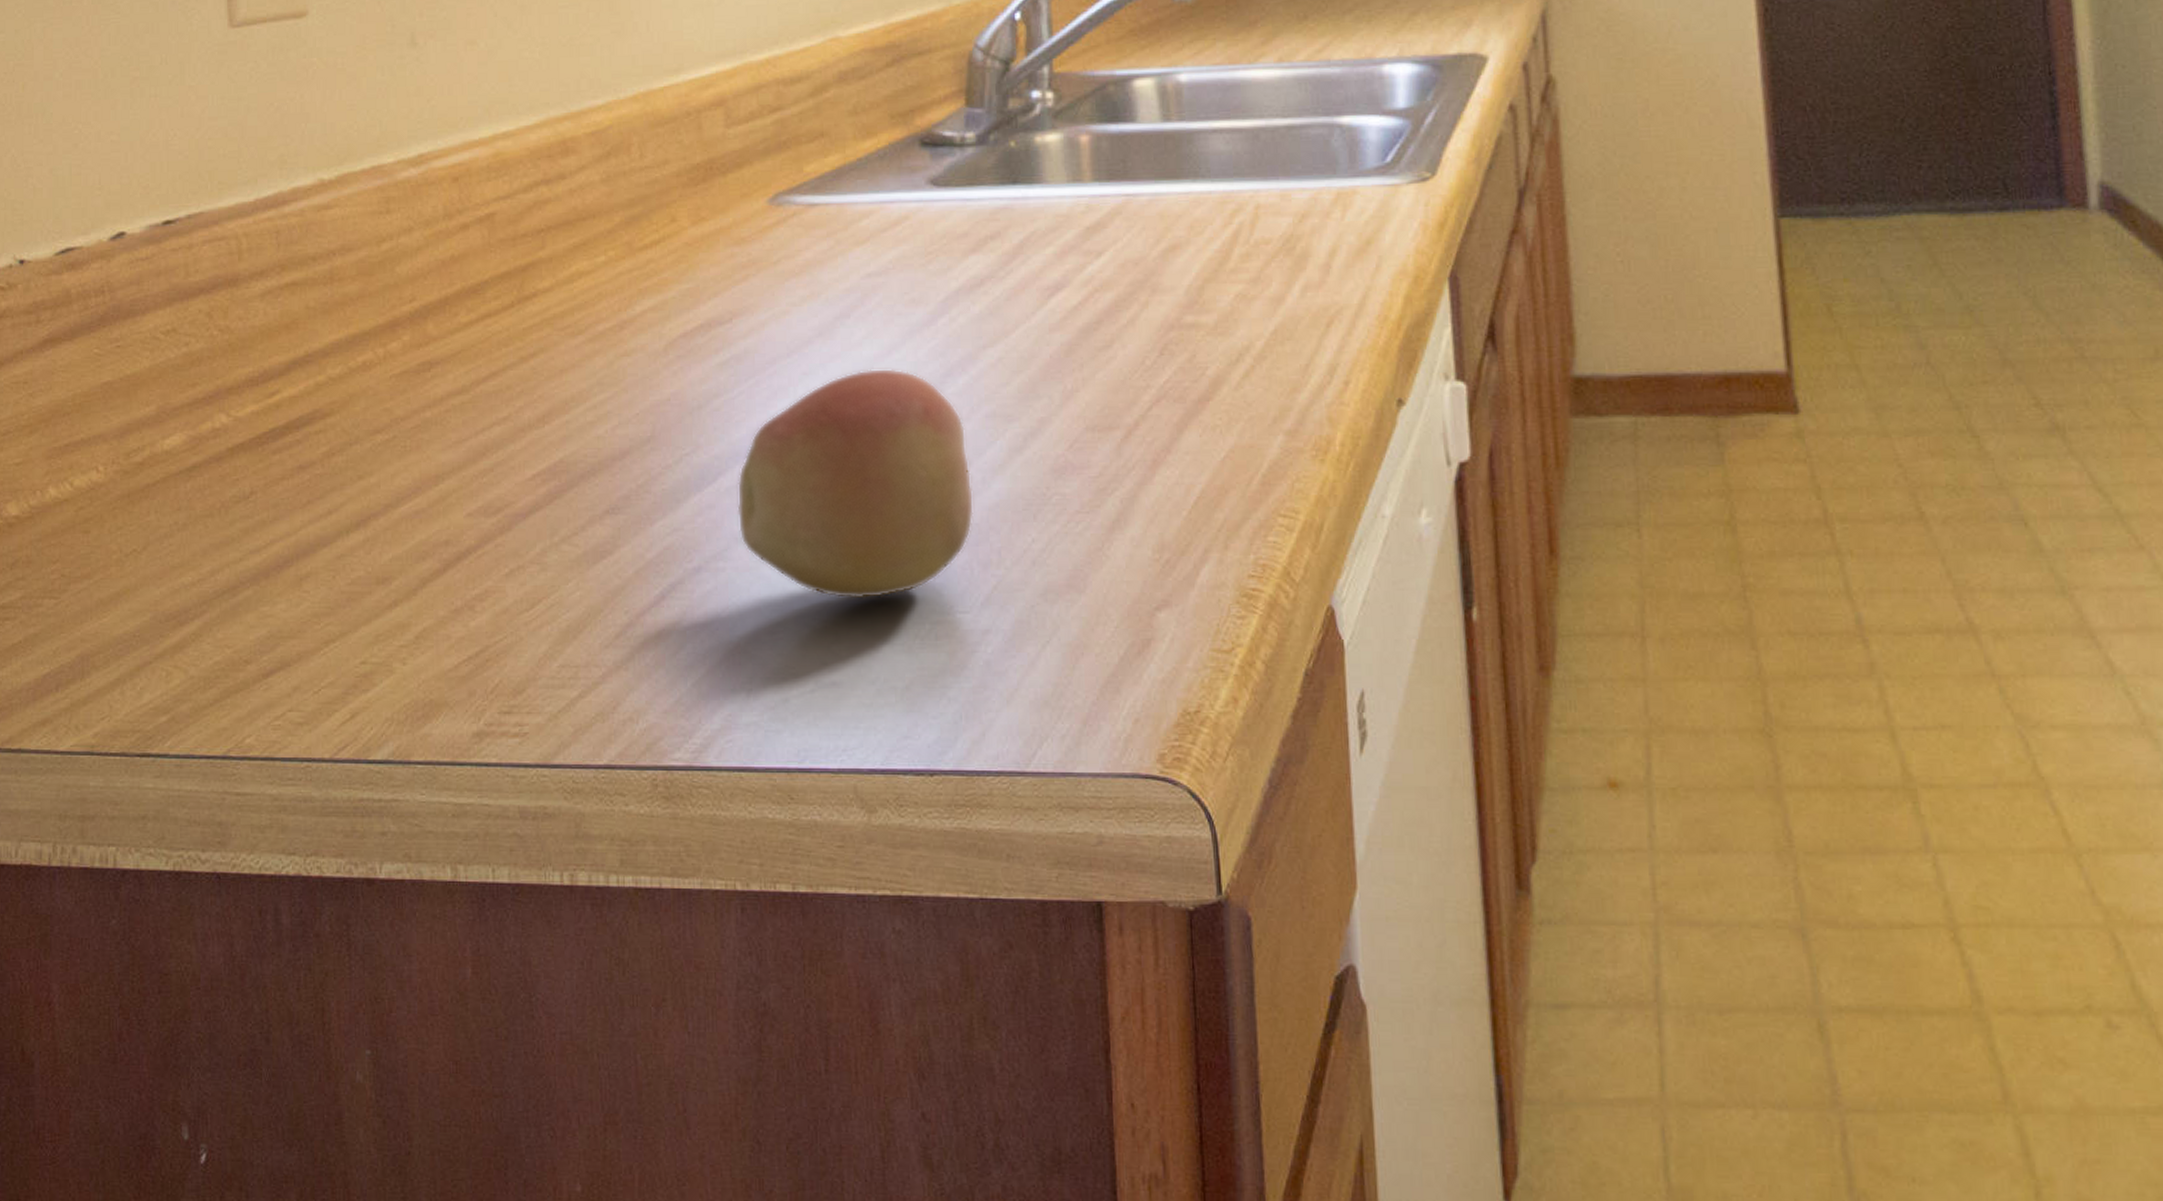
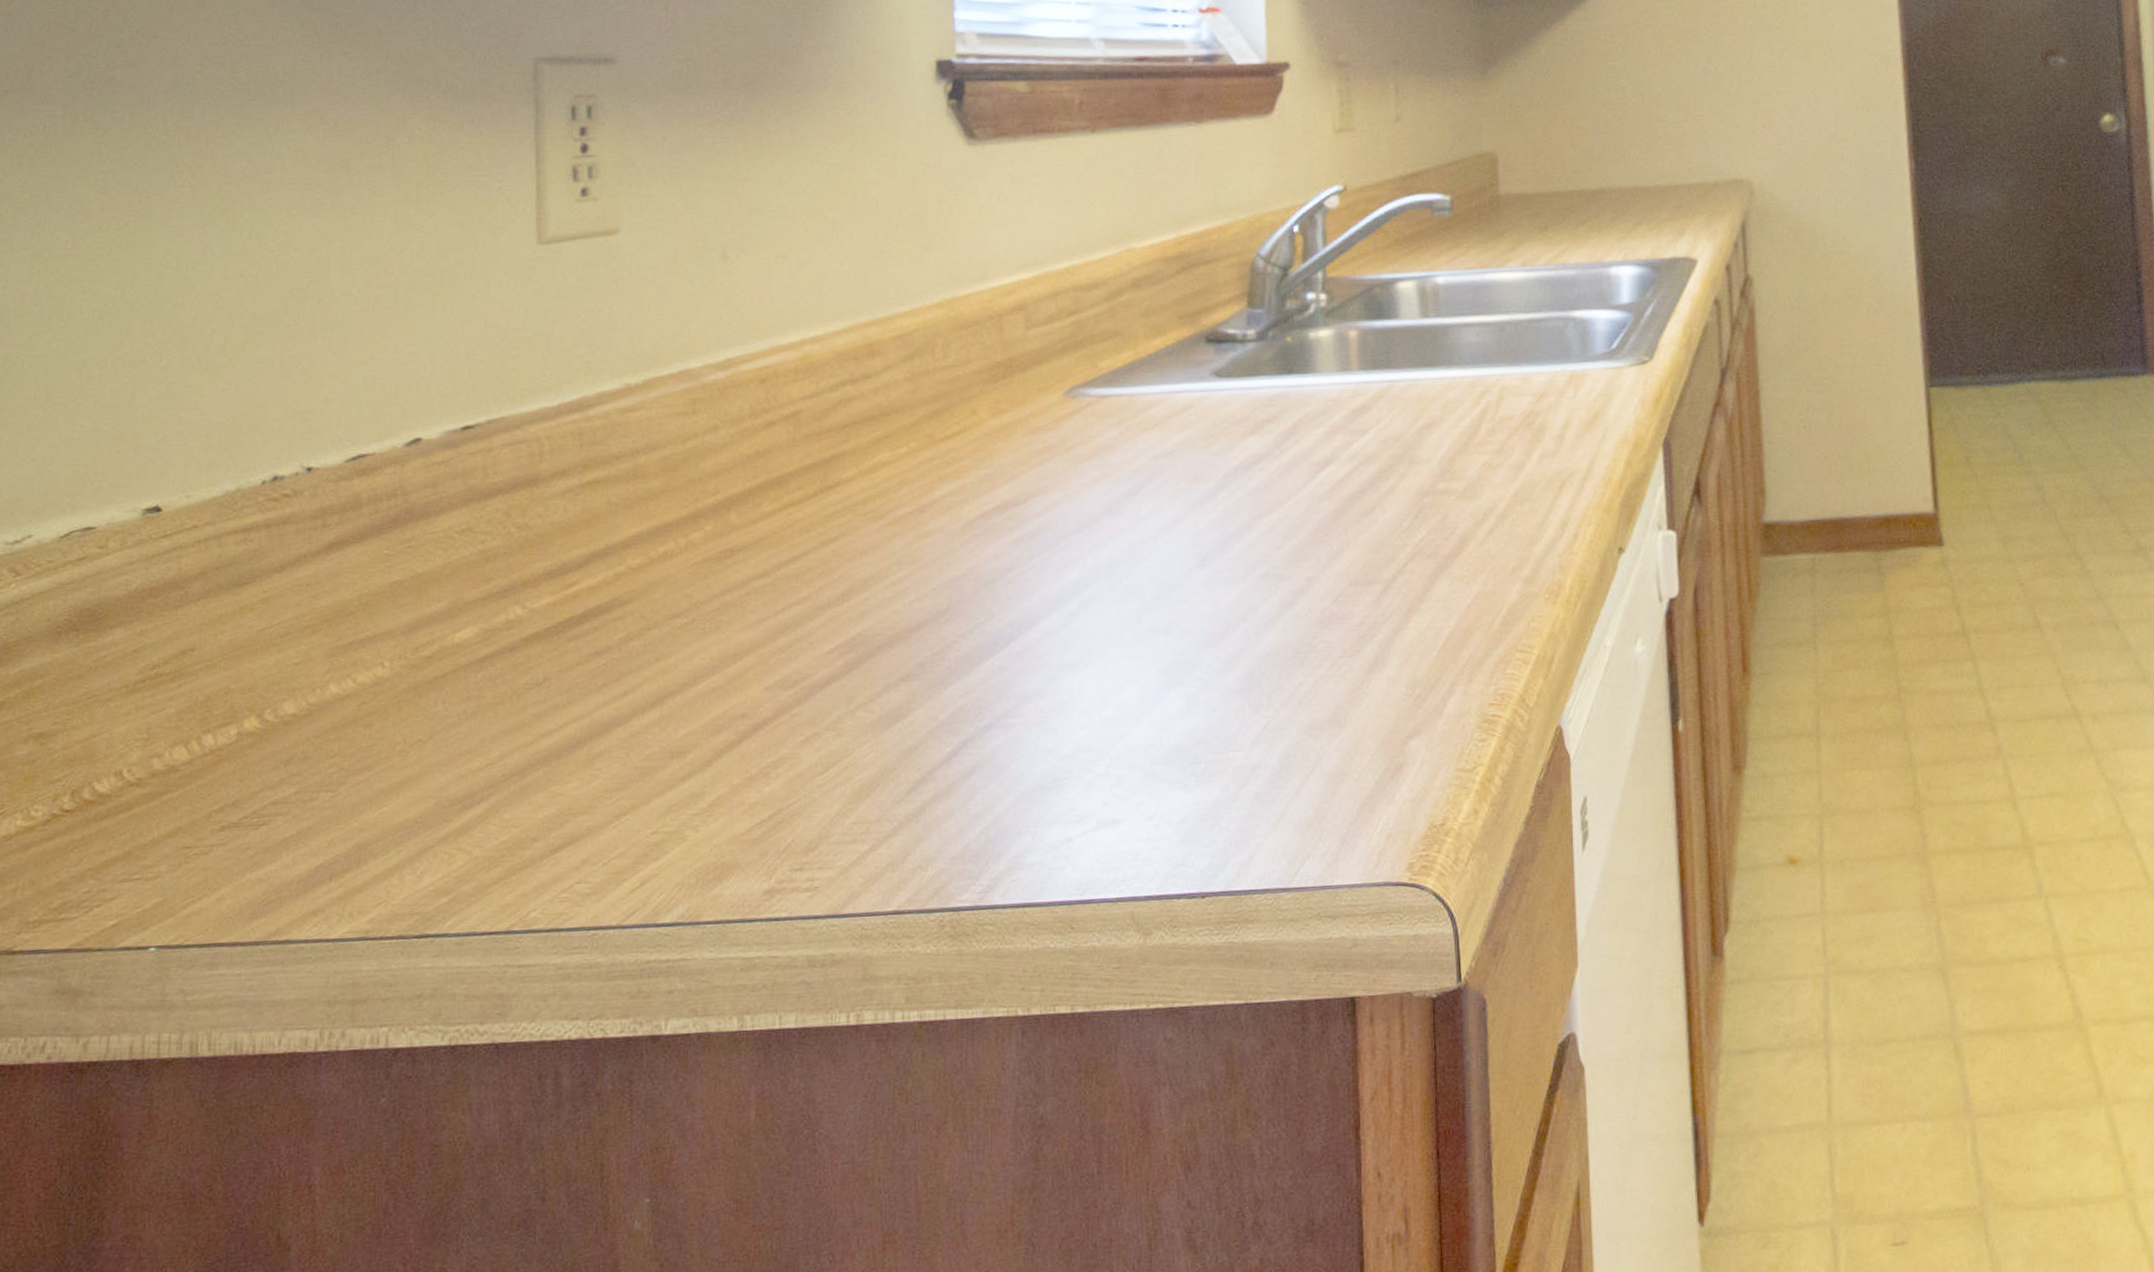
fruit: present [737,368,975,599] -> none [1027,538,1248,746]

